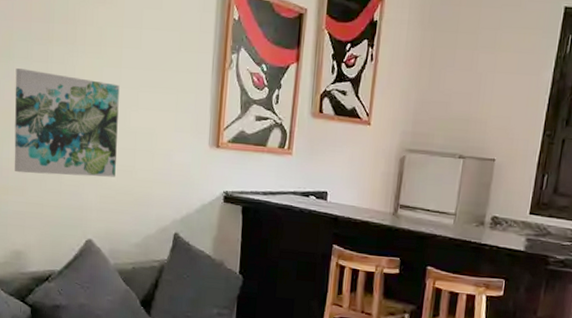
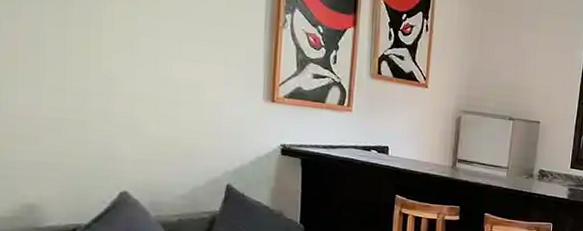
wall art: present [14,68,120,177] -> none [23,9,158,128]

